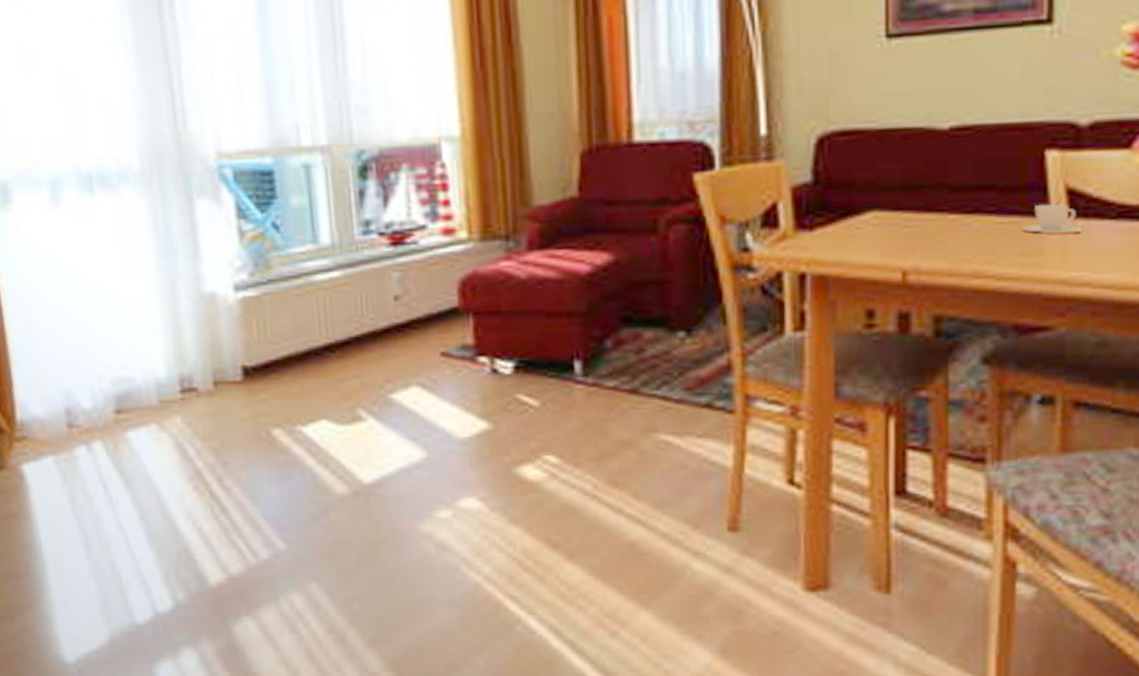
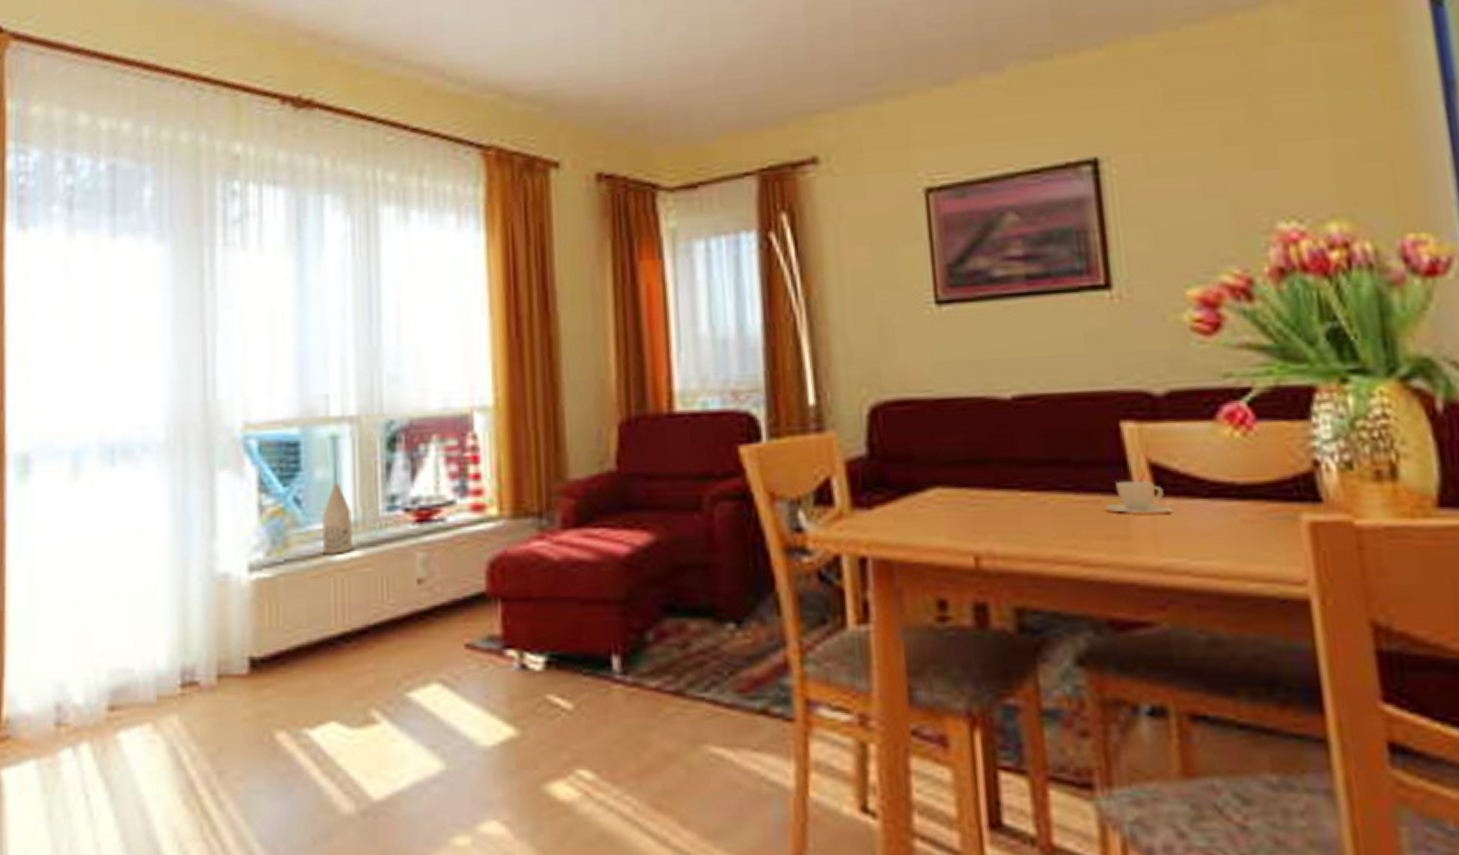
decorative bottle: none [300,209,333,276] -> present [321,483,354,556]

